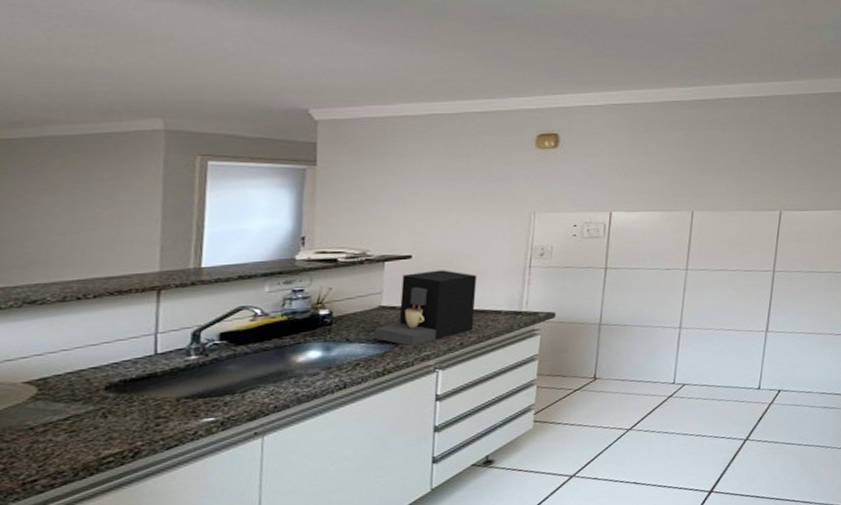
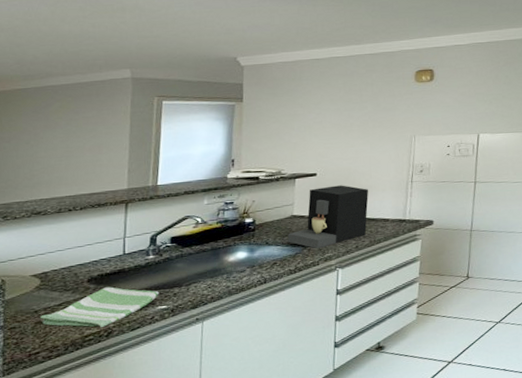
dish towel: none [37,395,204,447] -> present [39,287,159,328]

